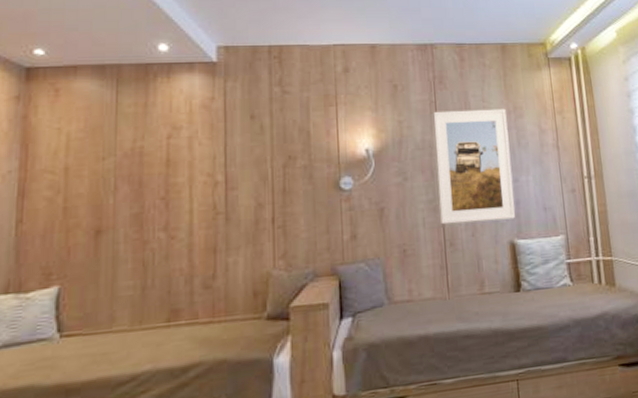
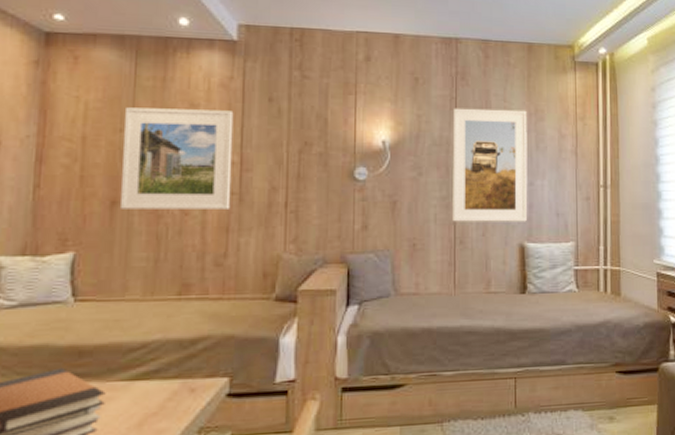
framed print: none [106,131,217,238] -> present [121,107,234,209]

